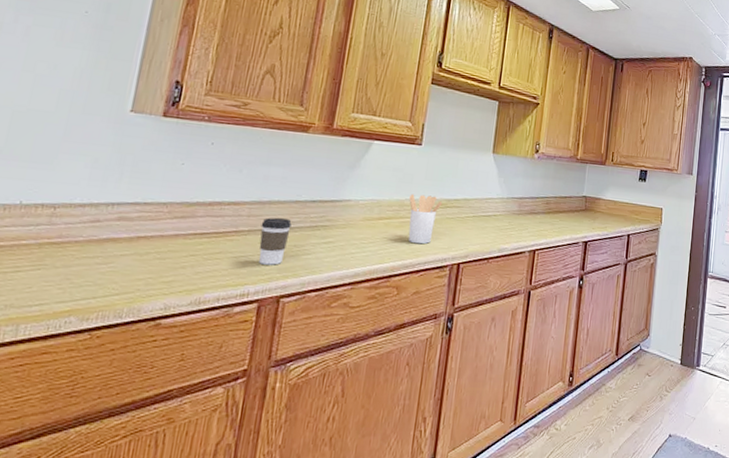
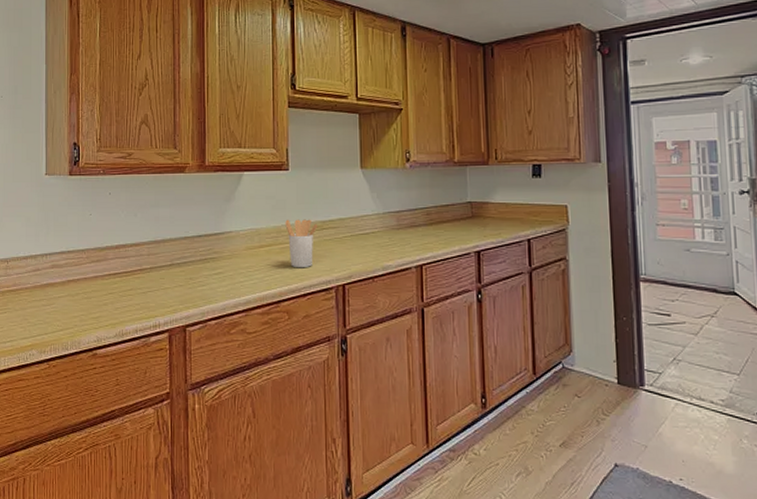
coffee cup: present [259,218,292,265] -> none [160,255,185,298]

